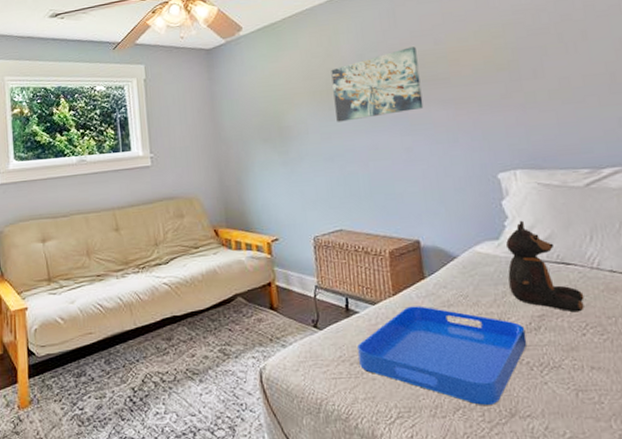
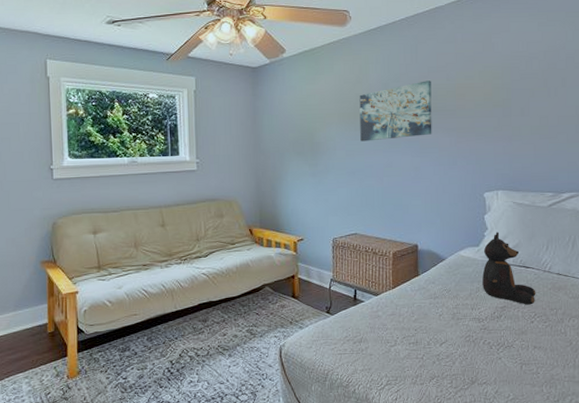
serving tray: present [357,306,527,405] -> none [361,297,490,375]

